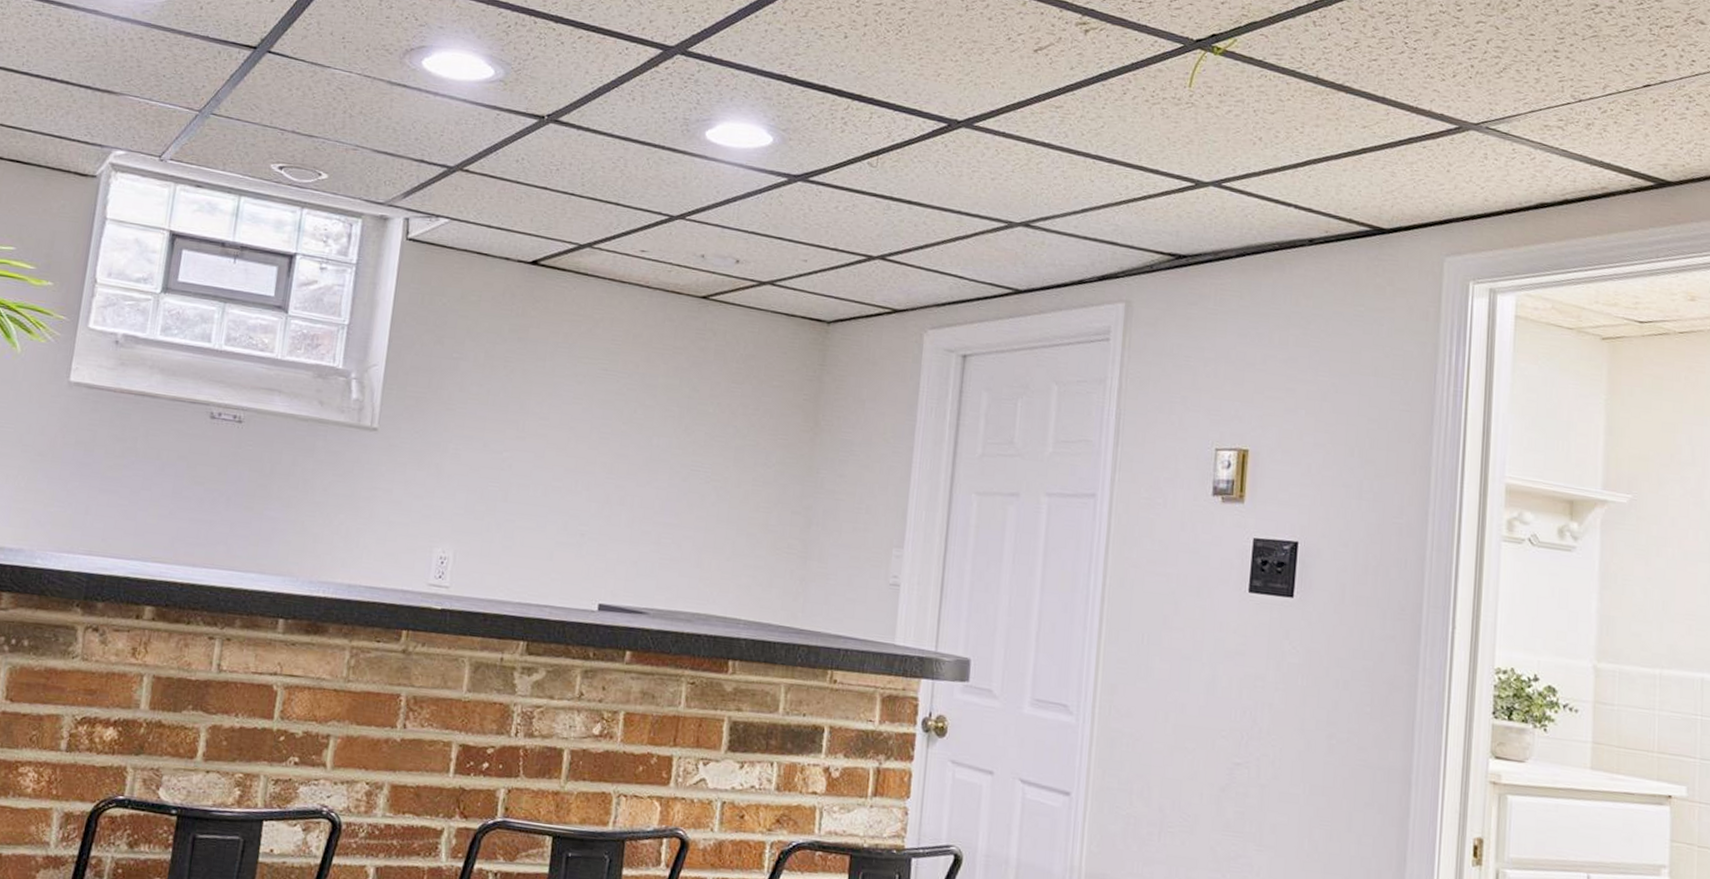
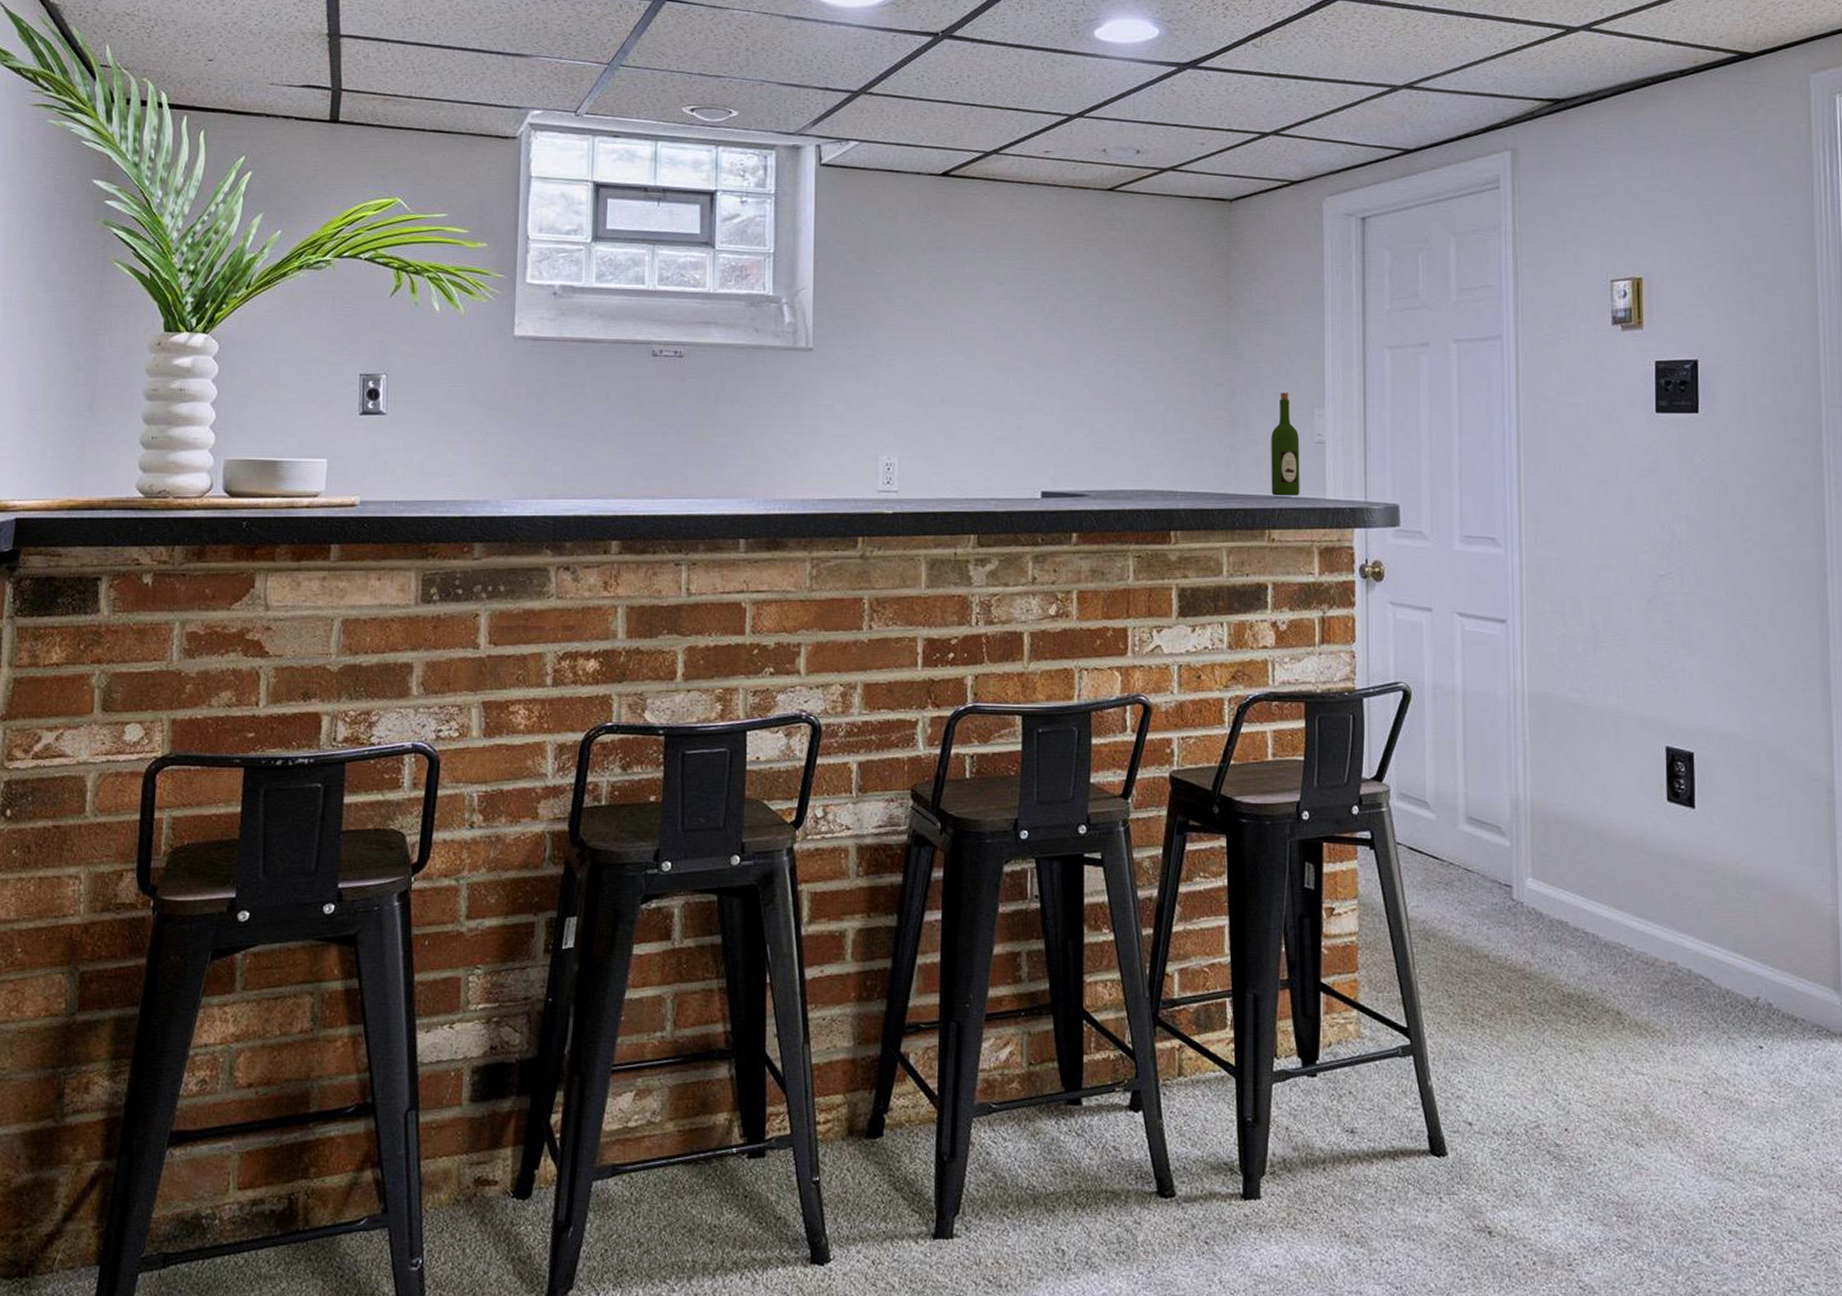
wine bottle: none [838,528,874,639] -> present [1271,393,1300,496]

